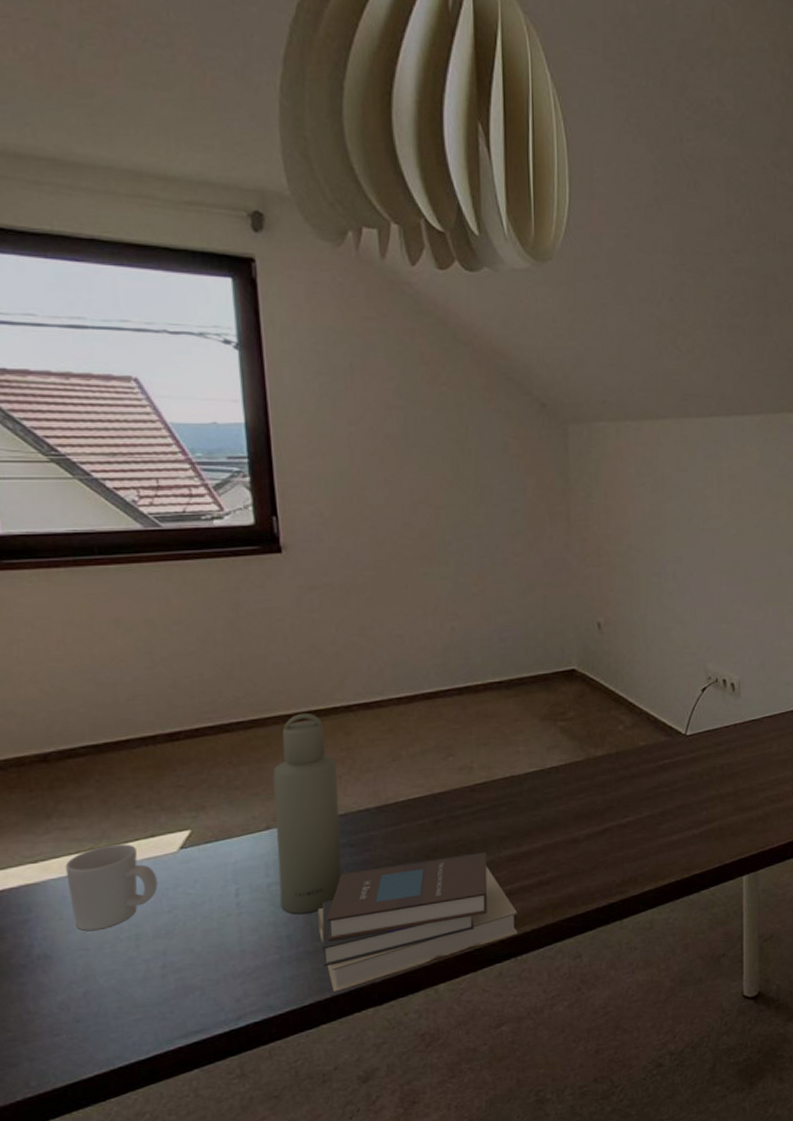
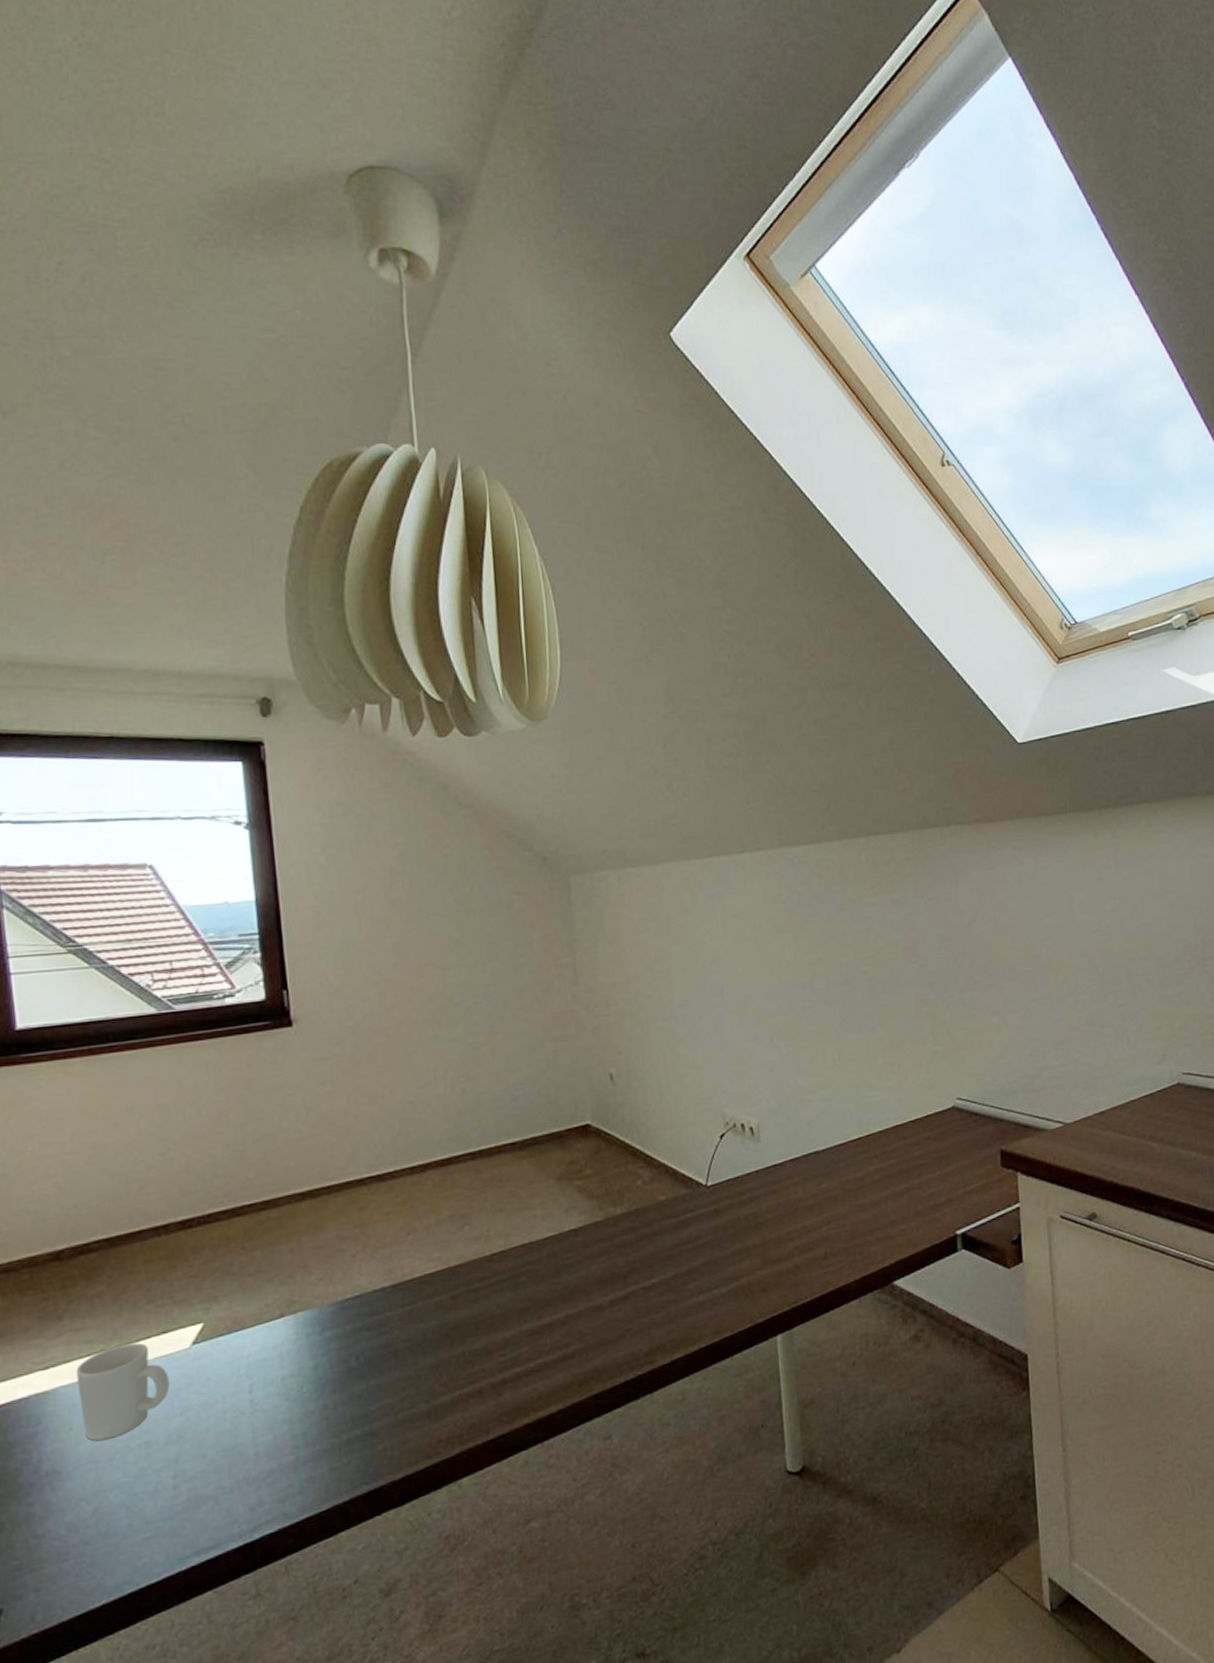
bottle: present [273,713,342,915] -> none [286,1189,359,1410]
books: present [317,852,518,993] -> none [333,1327,543,1495]

